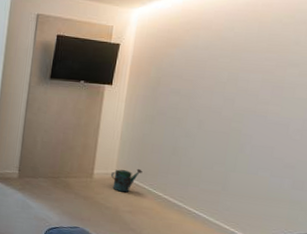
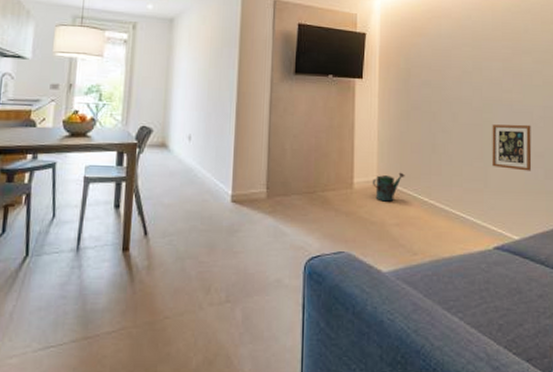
picture frame: none [234,133,285,180] -> present [492,124,532,171]

